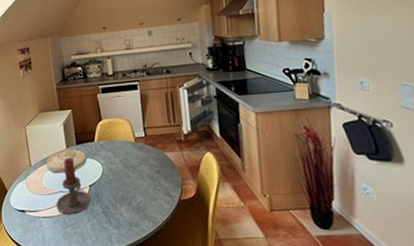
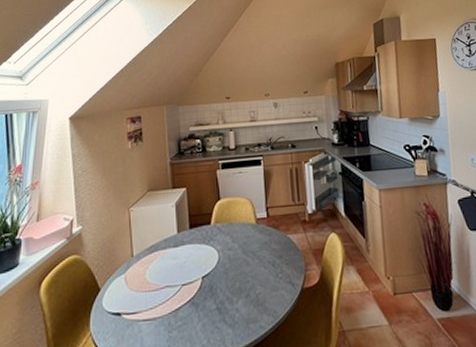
plate: present [46,149,87,173] -> none [152,234,201,264]
candle holder: present [55,157,90,215] -> none [160,244,202,316]

